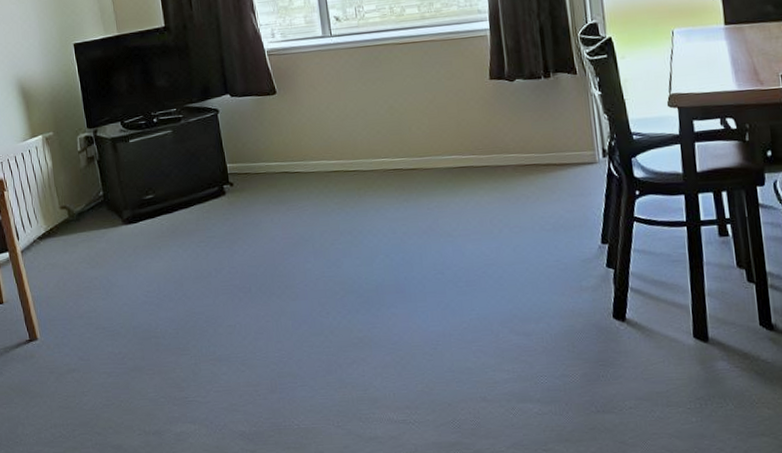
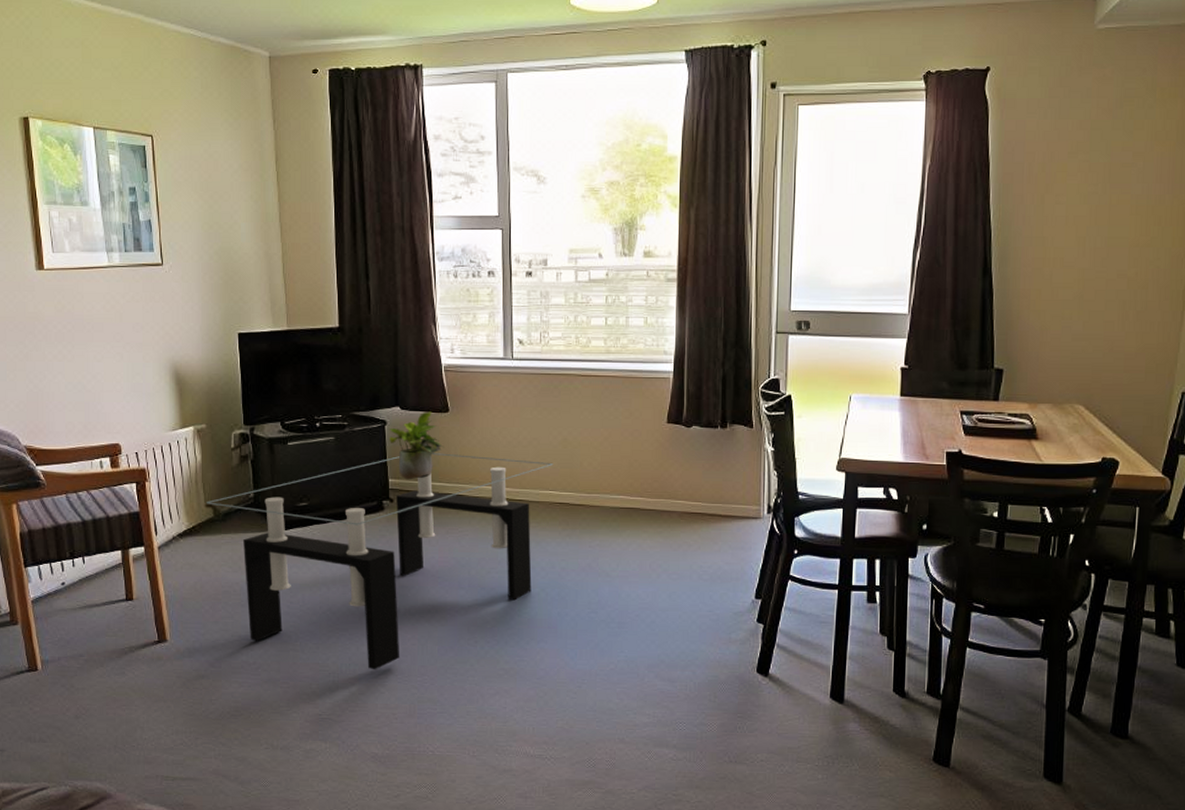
coffee table: none [60,131,383,350] -> present [205,453,553,670]
potted plant: none [222,95,276,163] -> present [389,411,444,480]

